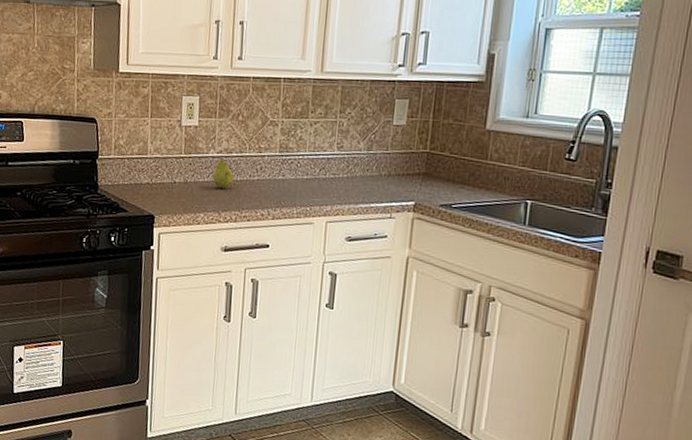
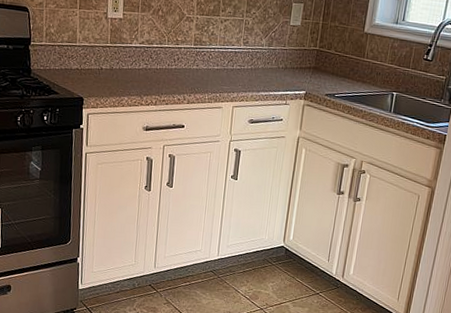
fruit: present [213,157,234,188] -> none [136,47,155,76]

